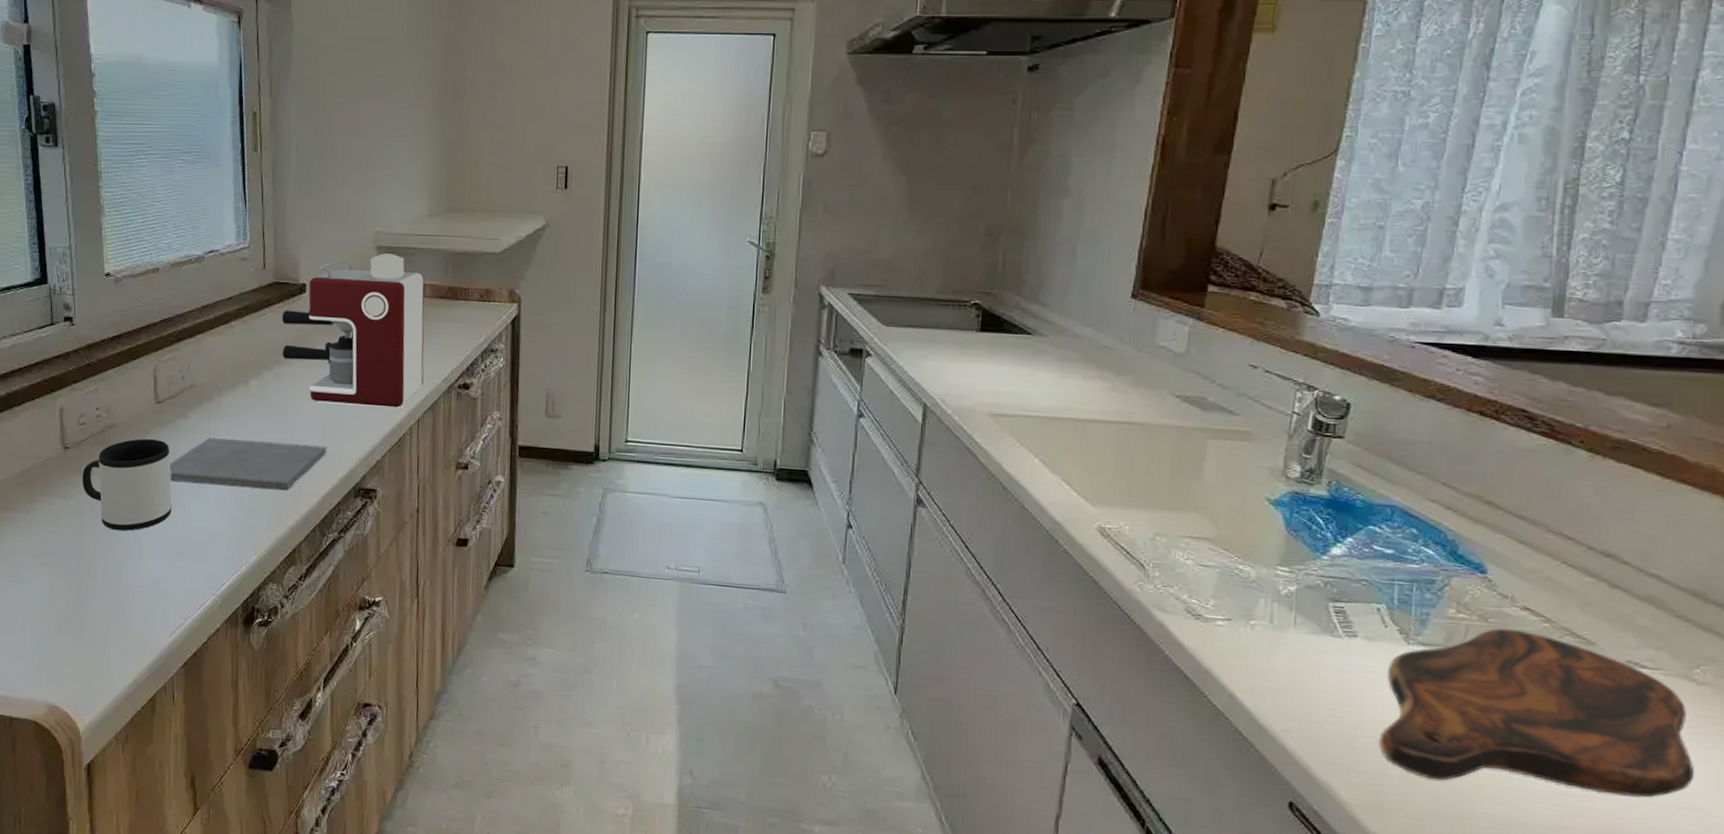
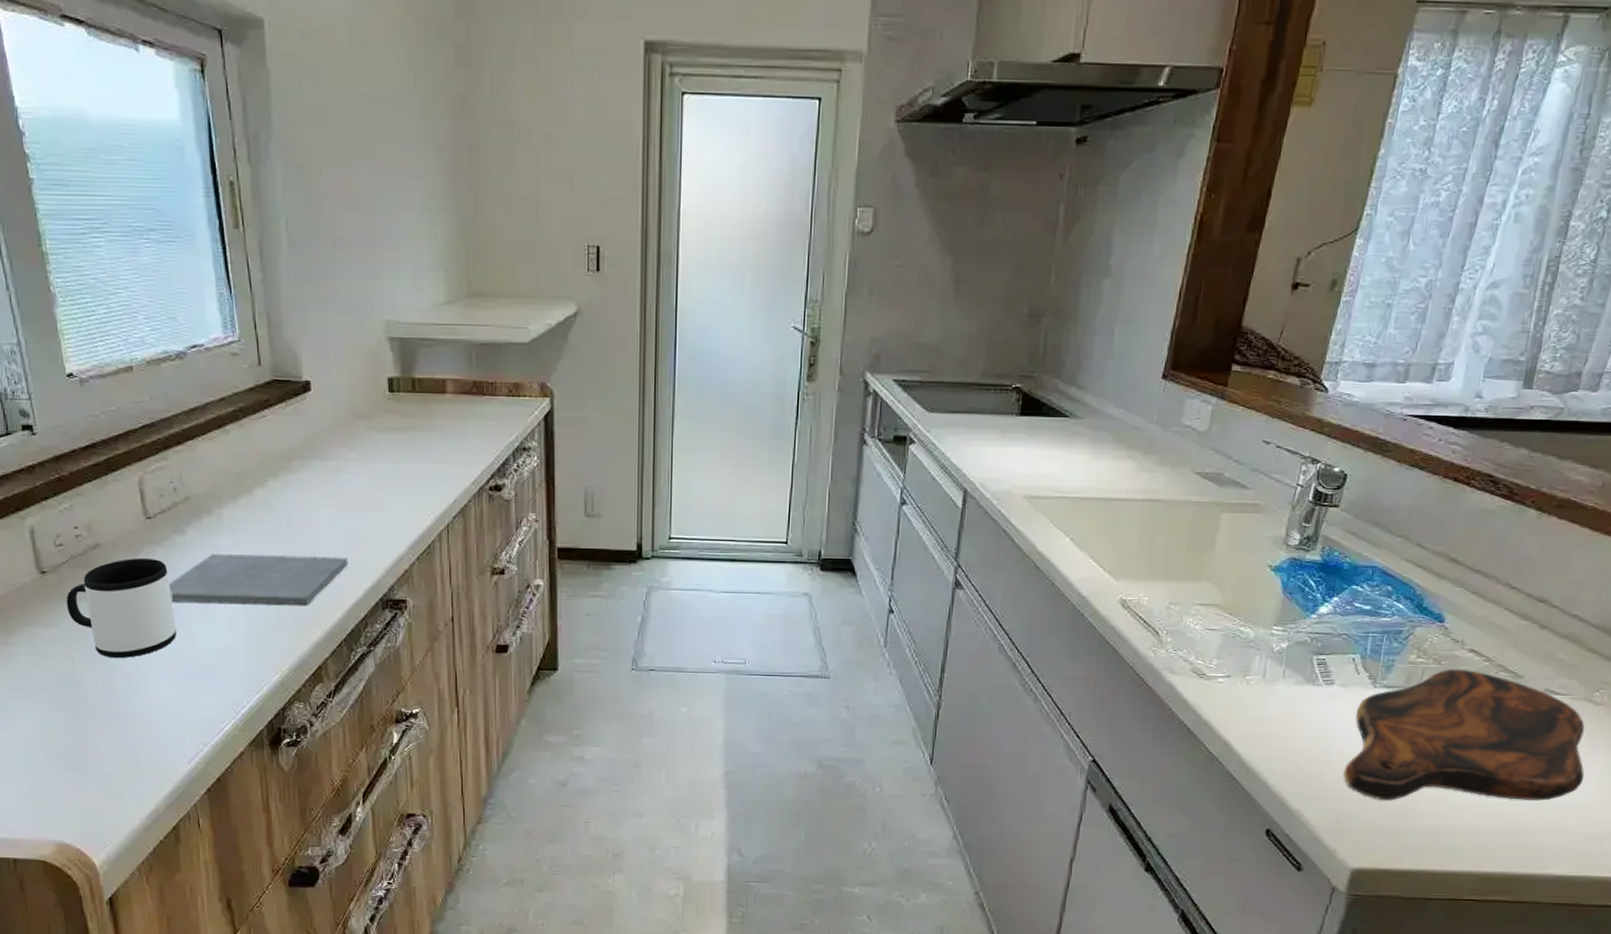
coffee maker: present [281,253,425,408] -> none [284,346,451,513]

